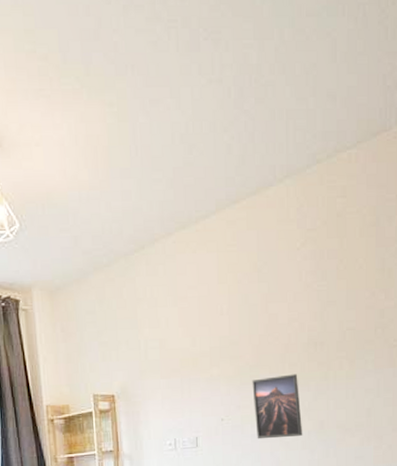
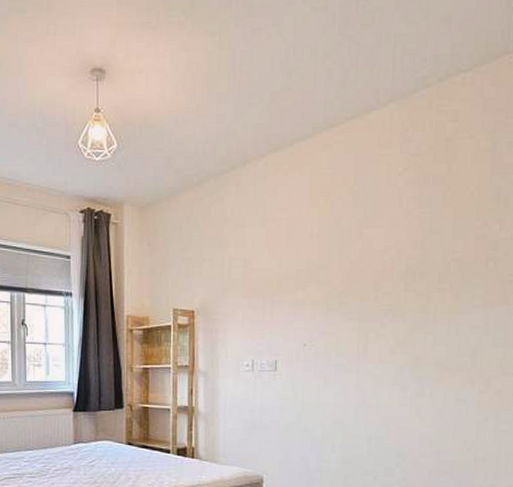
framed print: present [252,374,303,440] -> none [340,303,395,370]

